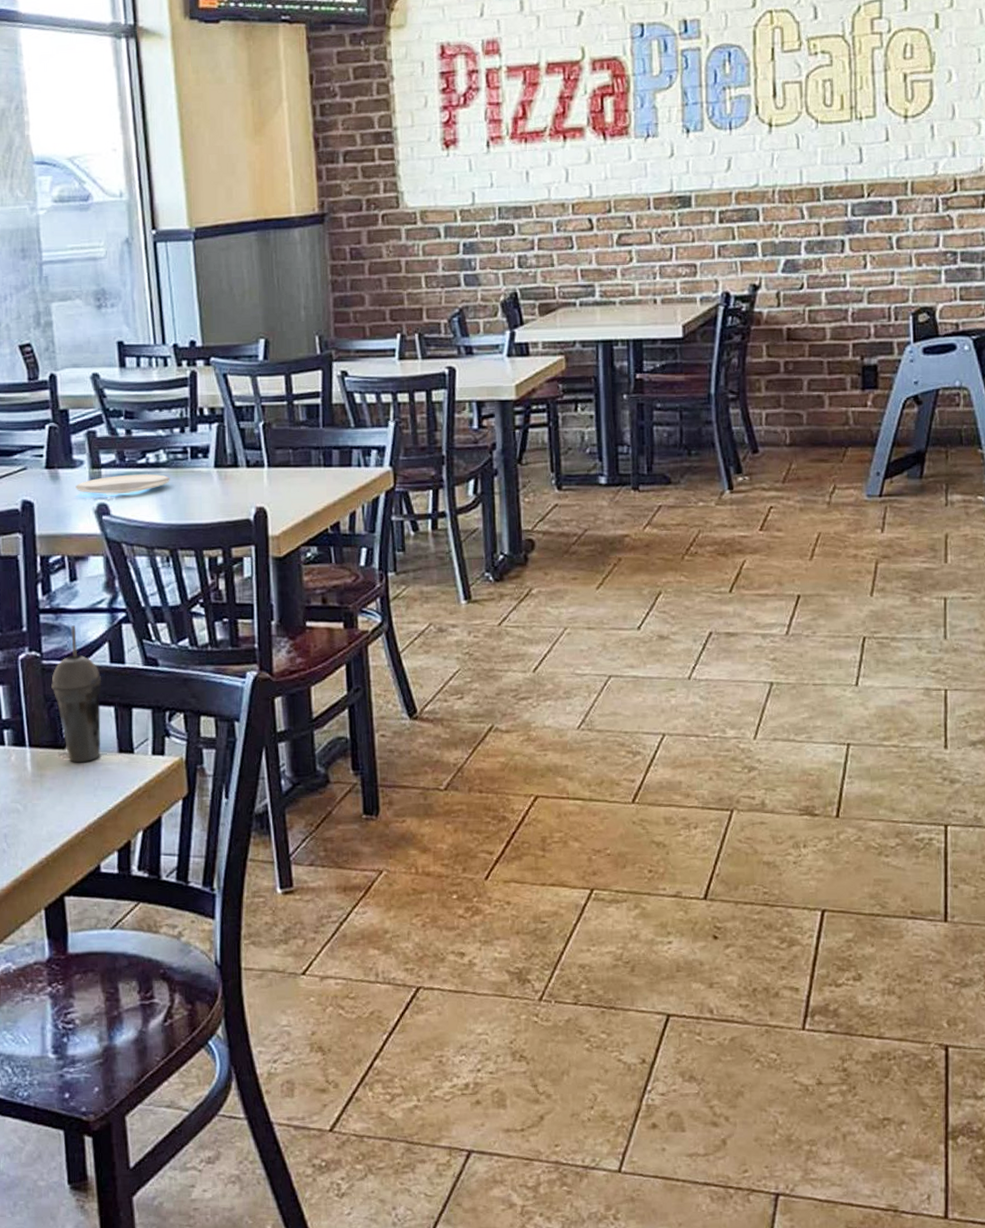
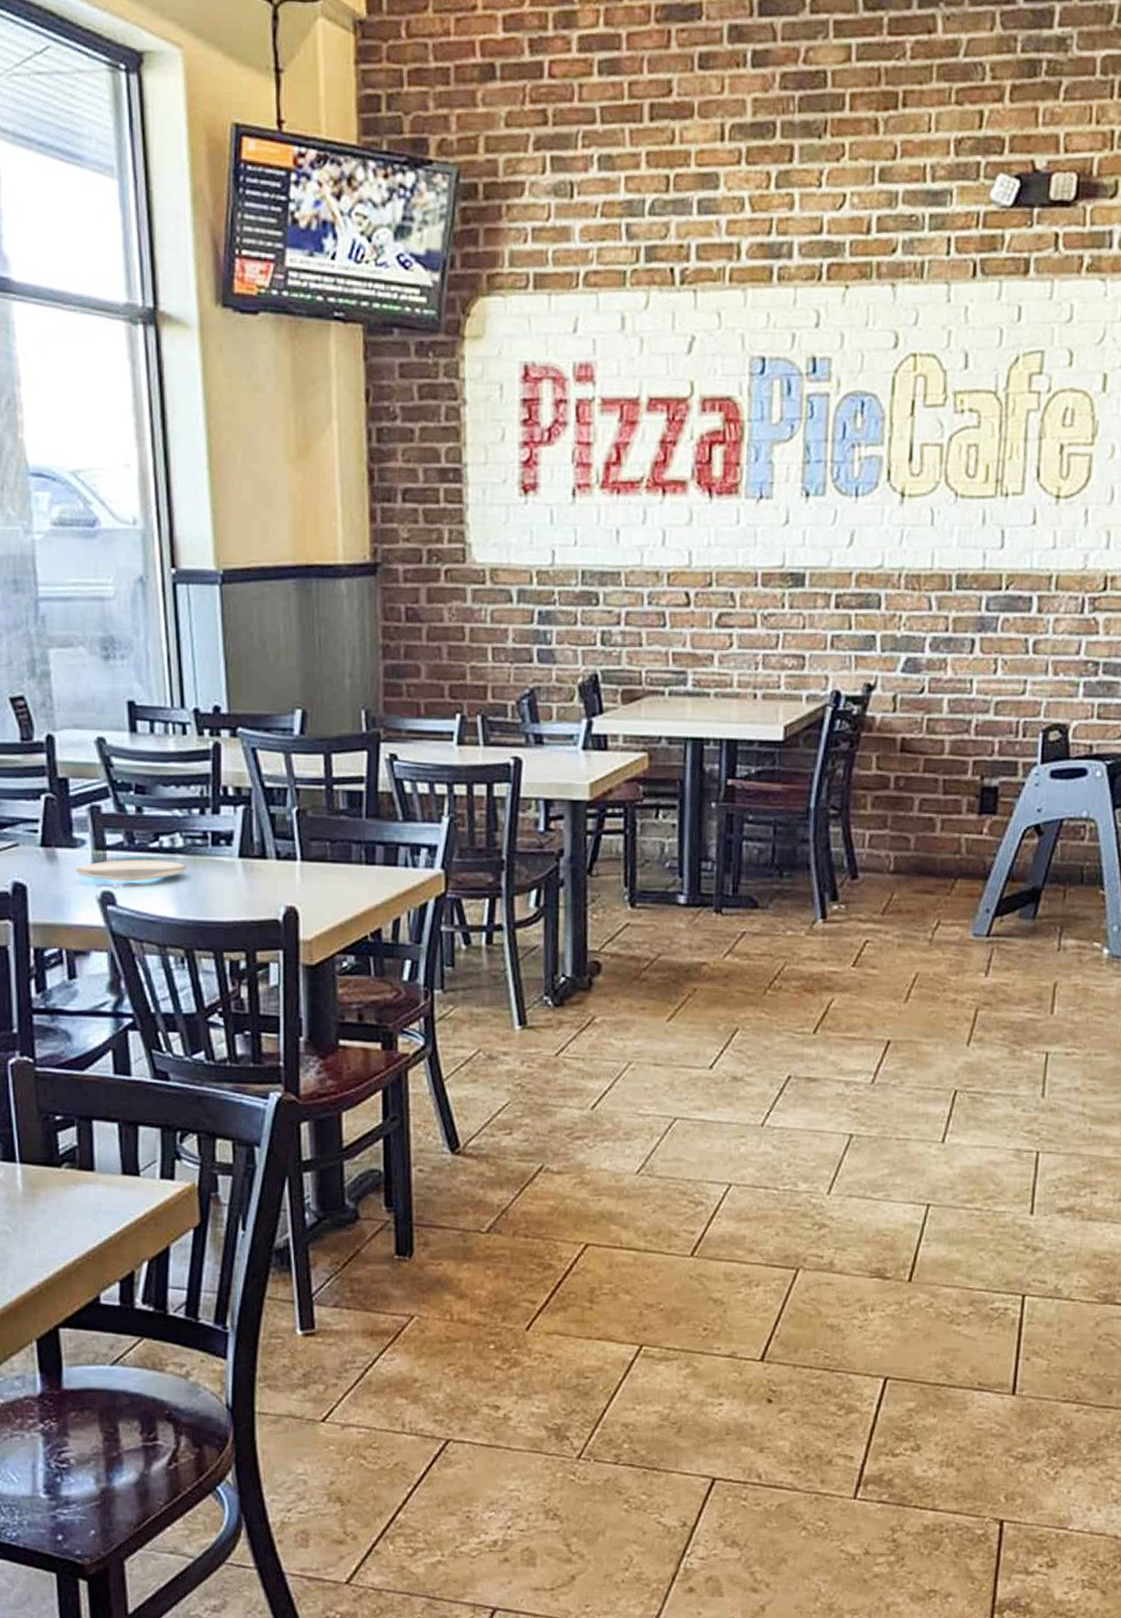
beverage cup: present [51,625,102,763] -> none [46,1029,104,1184]

